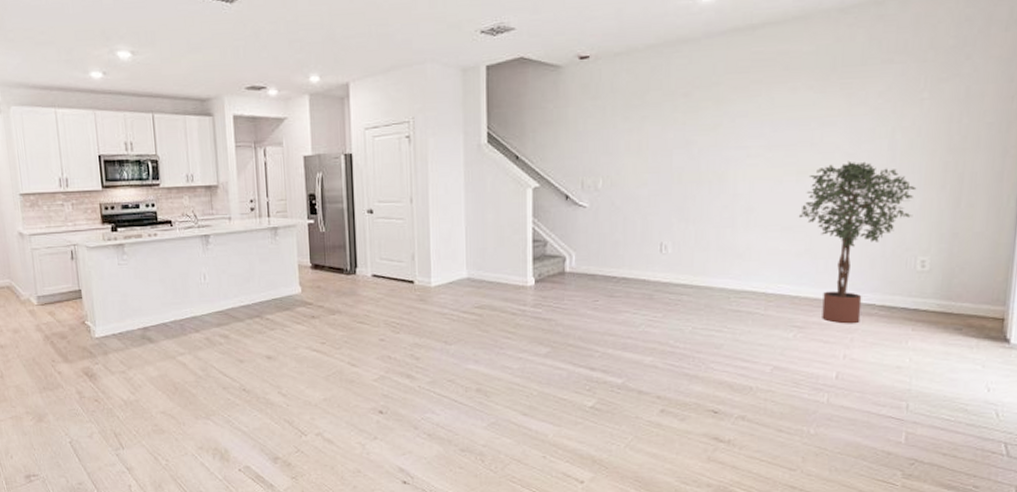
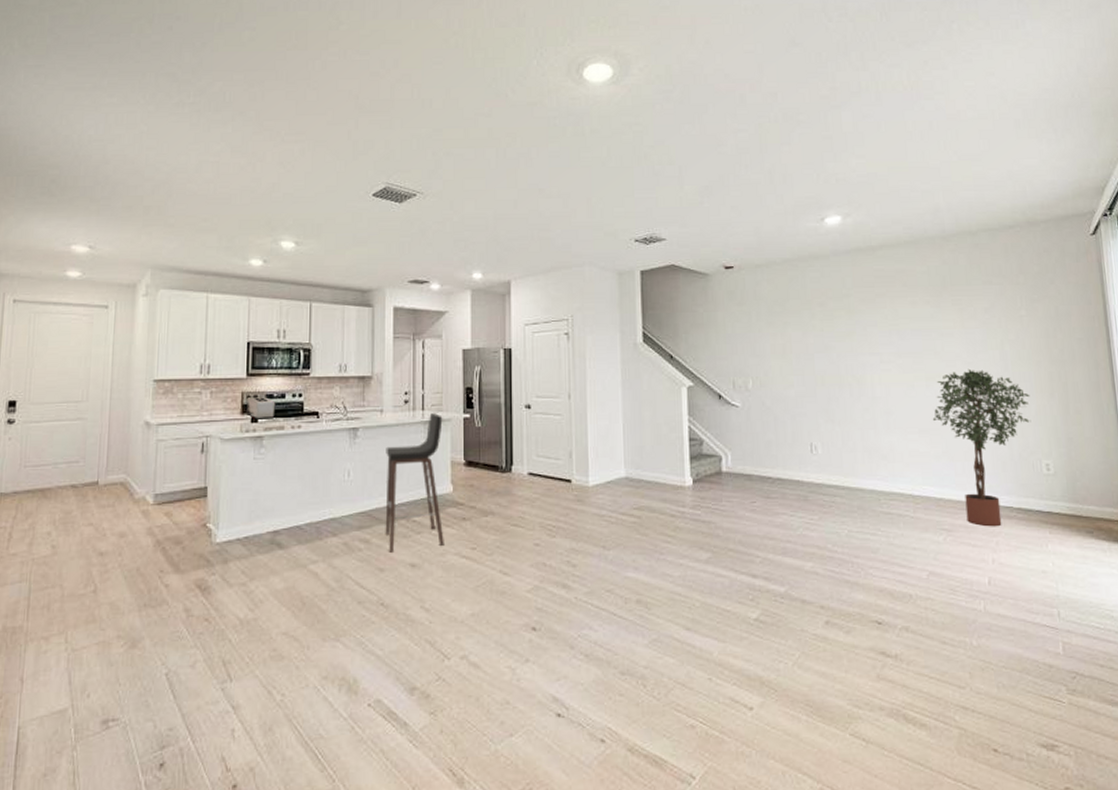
toaster: none [105,206,132,229] -> present [246,396,276,420]
bar stool: none [236,220,296,346] -> present [385,413,444,552]

